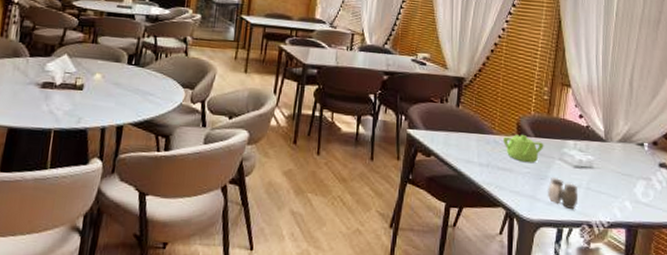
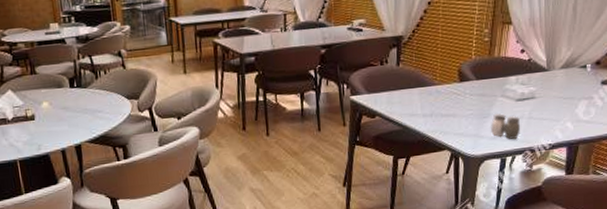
teapot: present [503,134,544,164] -> none [445,80,486,105]

